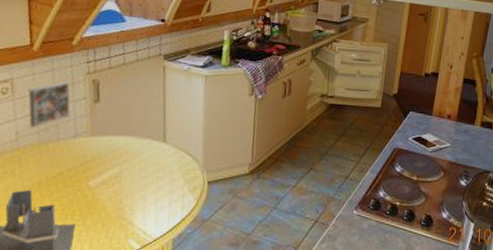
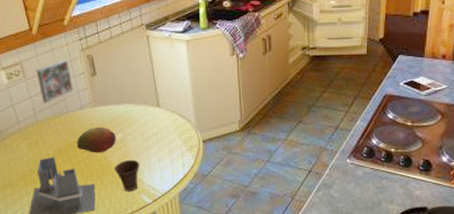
fruit: none [61,158,111,189] -> present [76,126,116,153]
cup: none [102,198,134,236] -> present [115,159,140,192]

